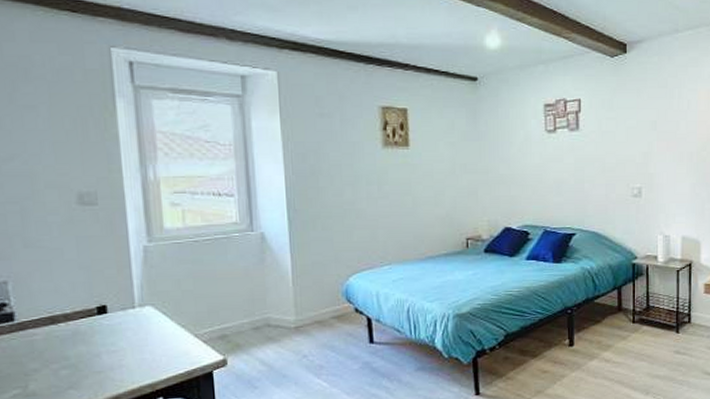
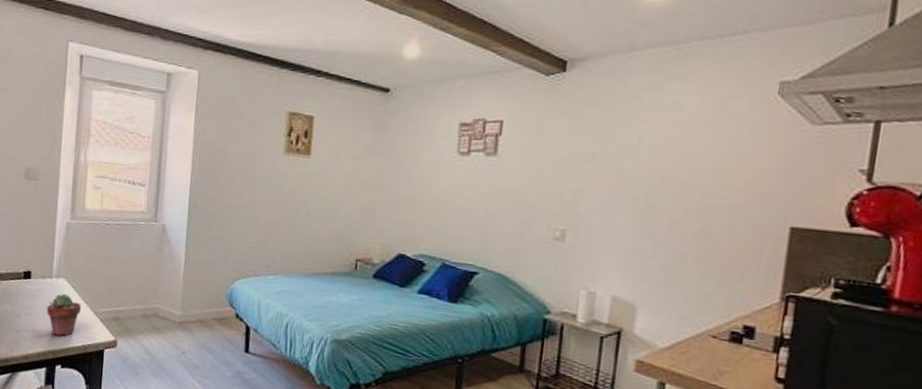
potted succulent: none [134,321,177,367] -> present [47,293,81,337]

